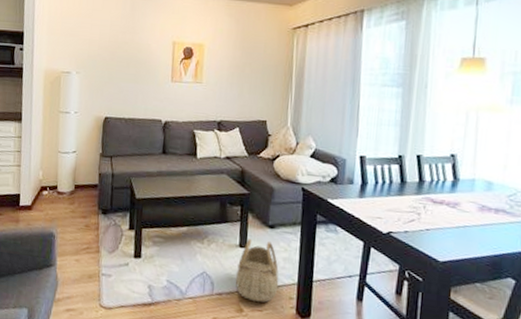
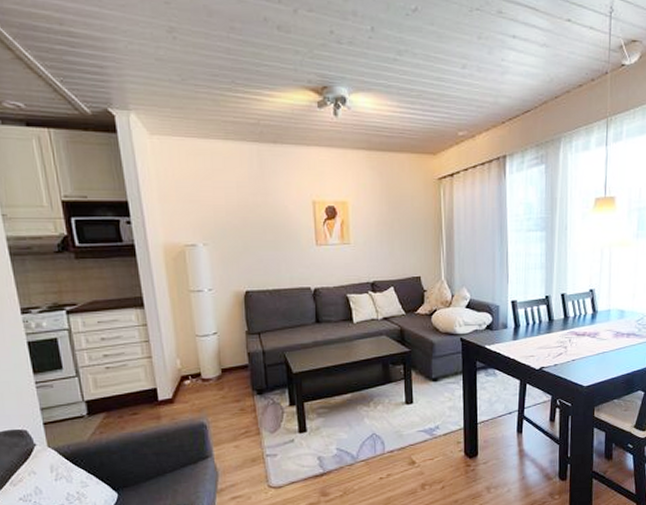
basket: present [235,238,279,303] -> none [405,393,446,452]

